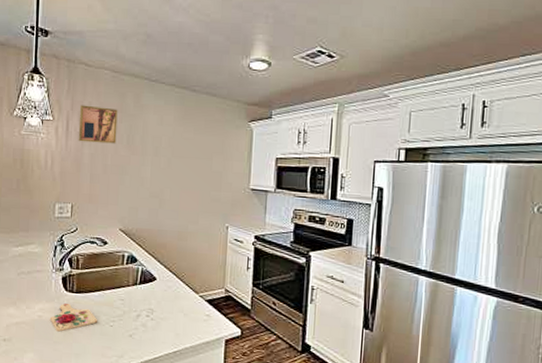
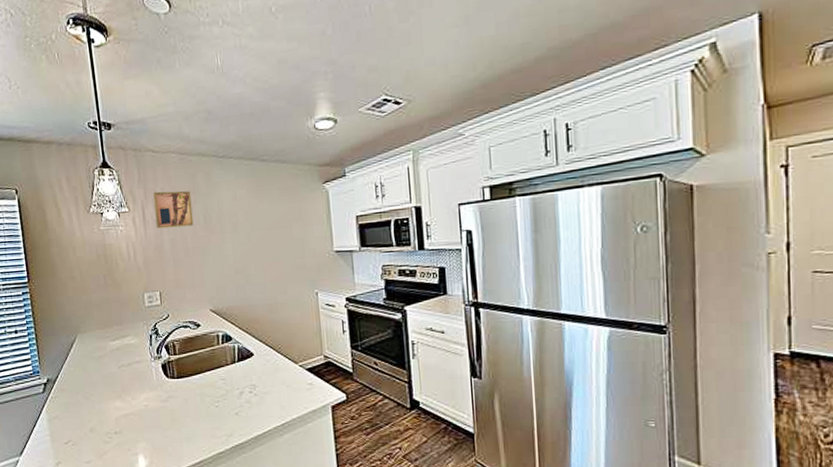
cutting board: present [50,303,98,332] -> none [156,389,203,418]

